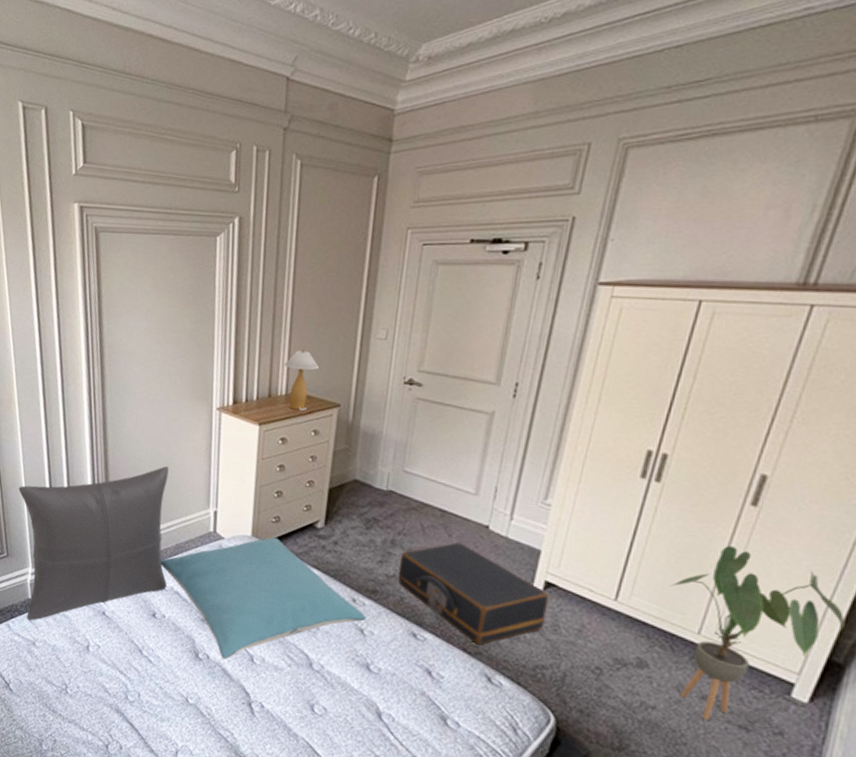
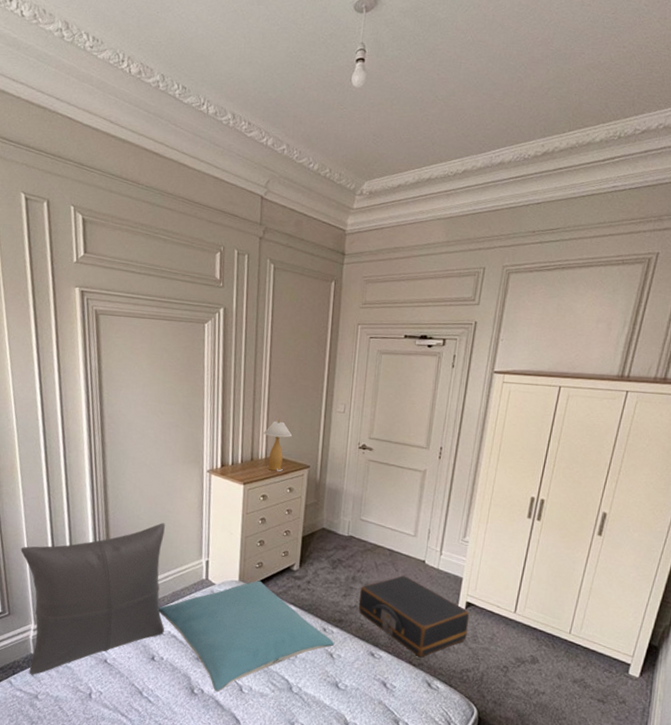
house plant: present [670,545,845,720] -> none [550,566,658,698]

